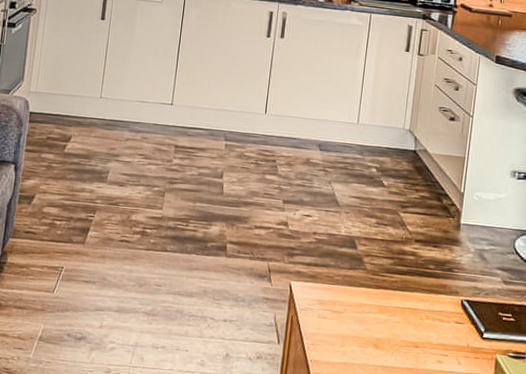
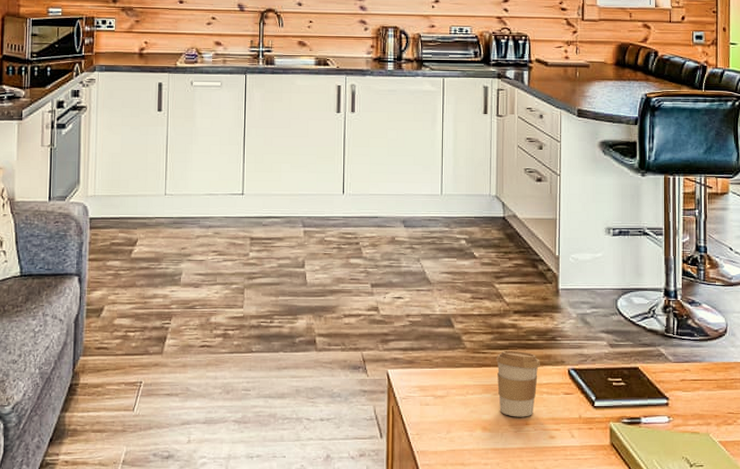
coffee cup: none [392,275,436,340] -> present [495,350,540,417]

